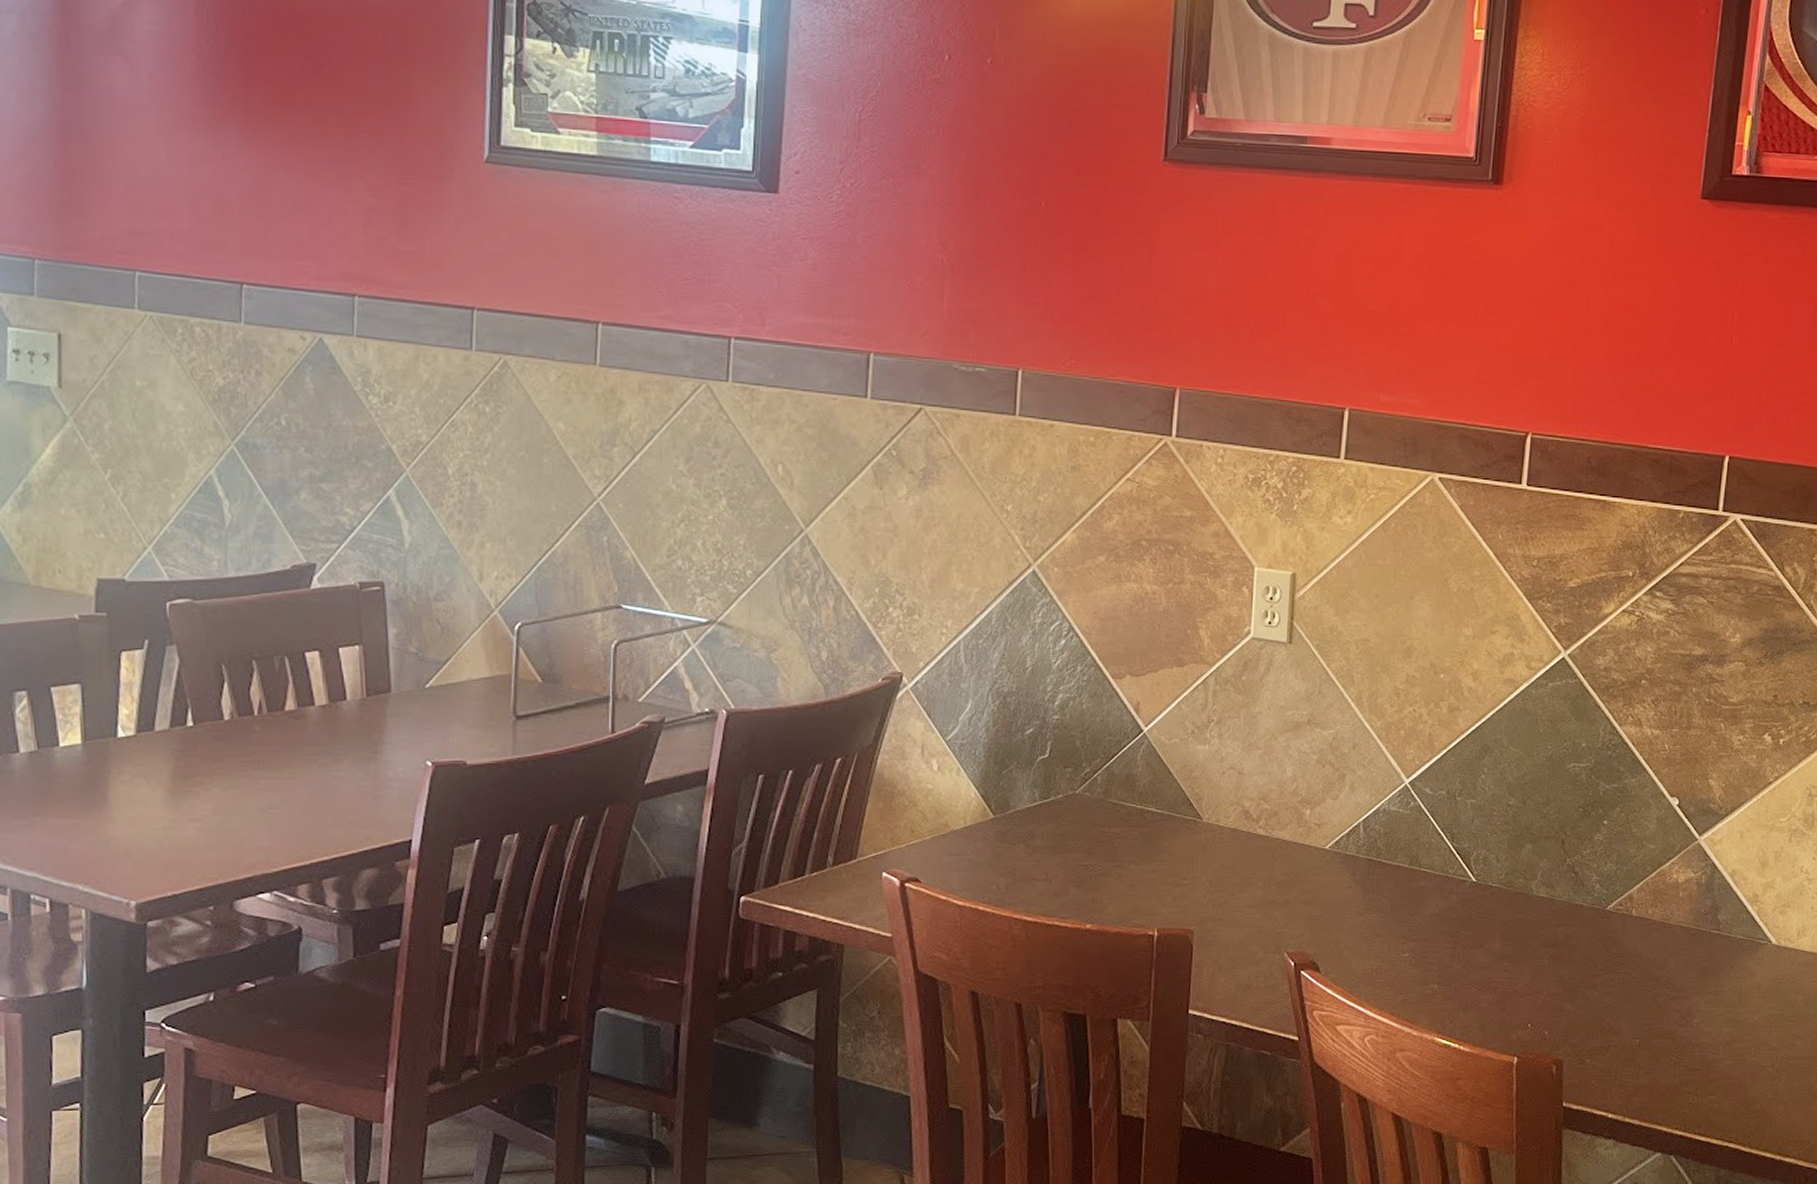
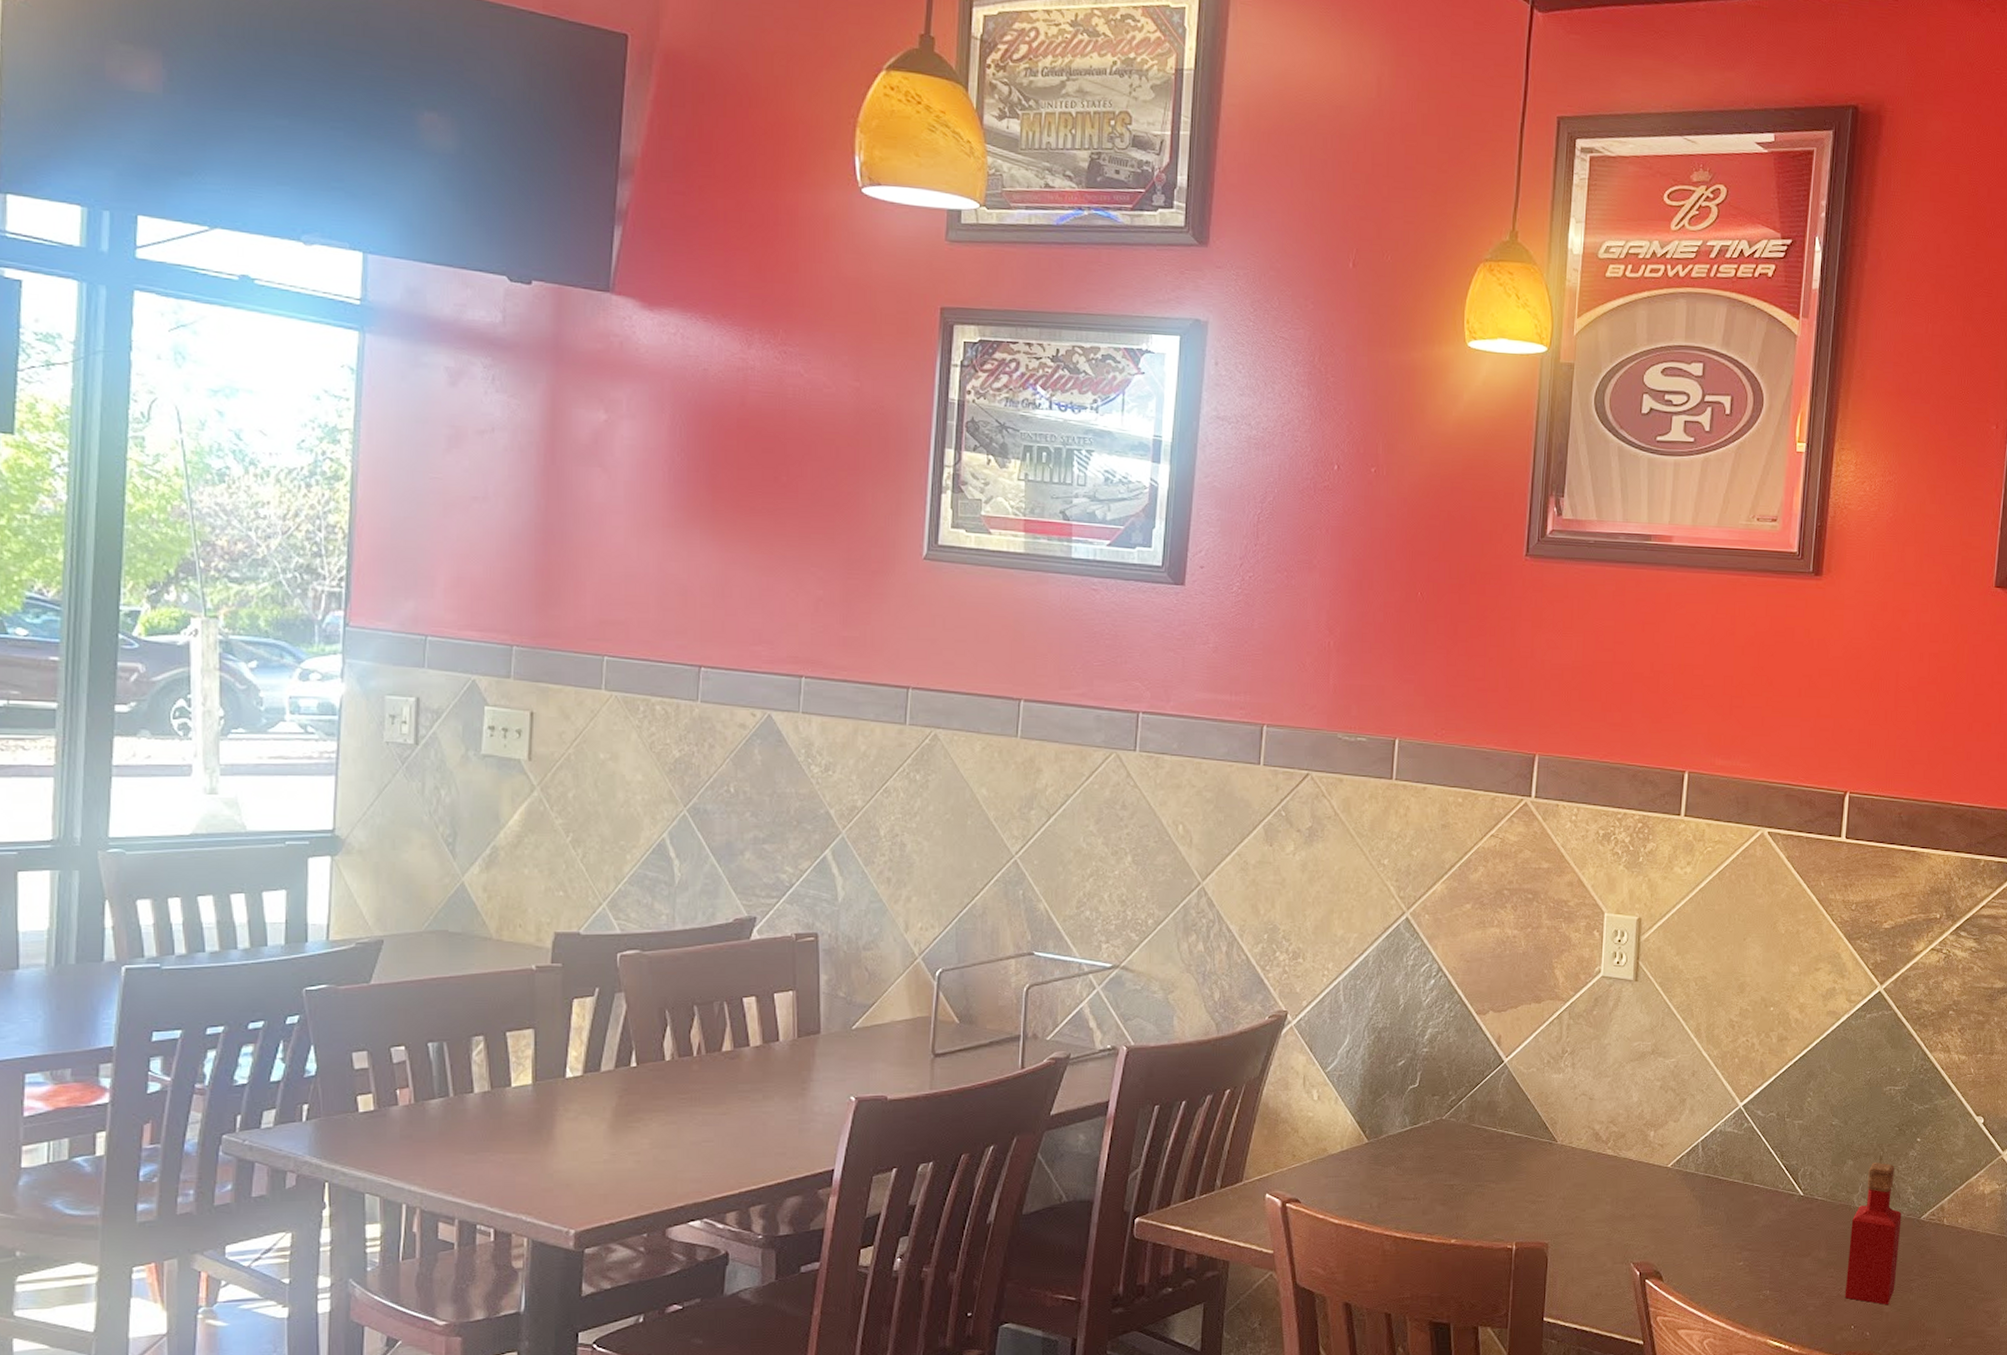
tabasco sauce: none [1521,847,1586,1003] -> present [1844,1163,1902,1305]

